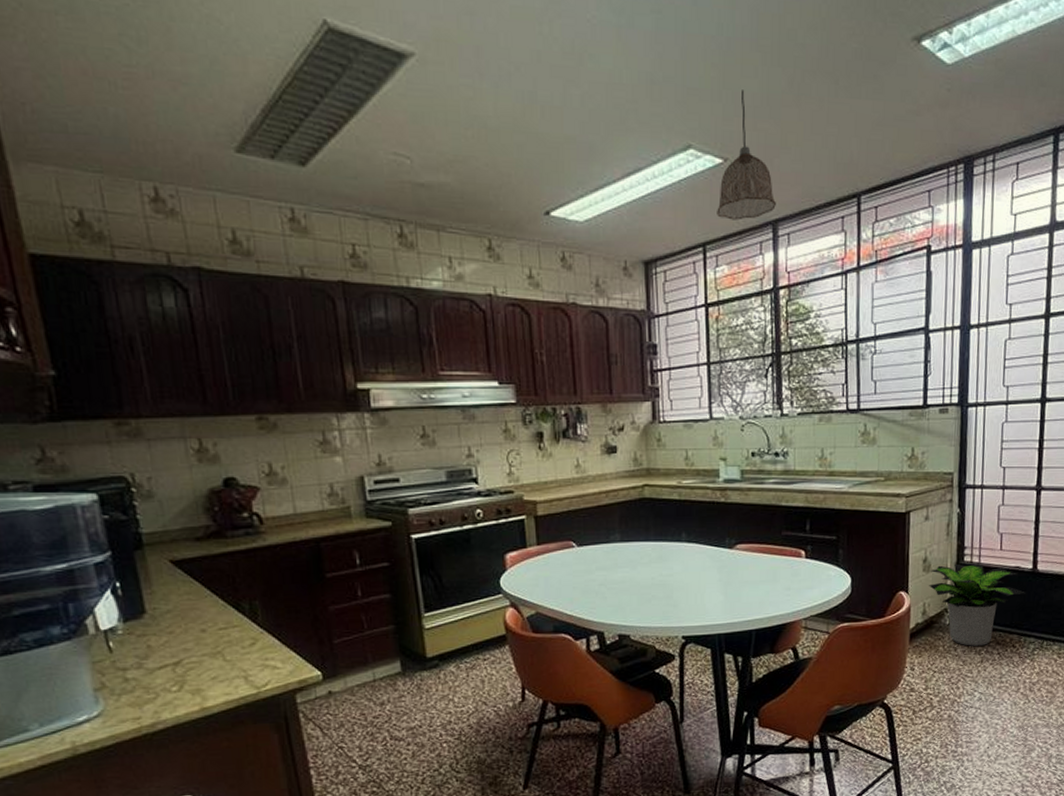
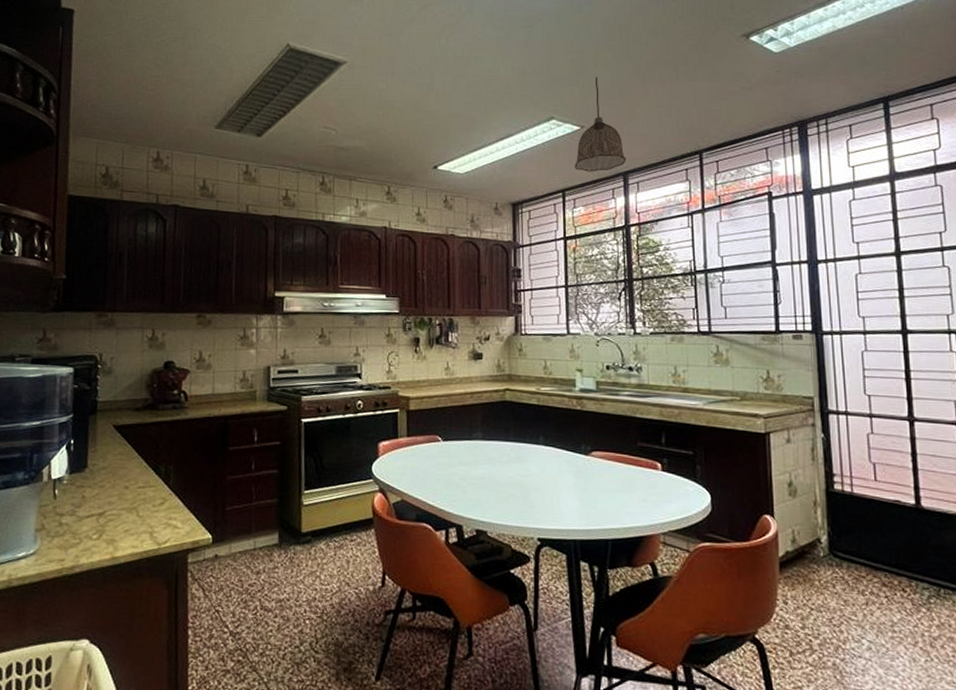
potted plant: present [929,563,1025,646] -> none [795,491,910,586]

